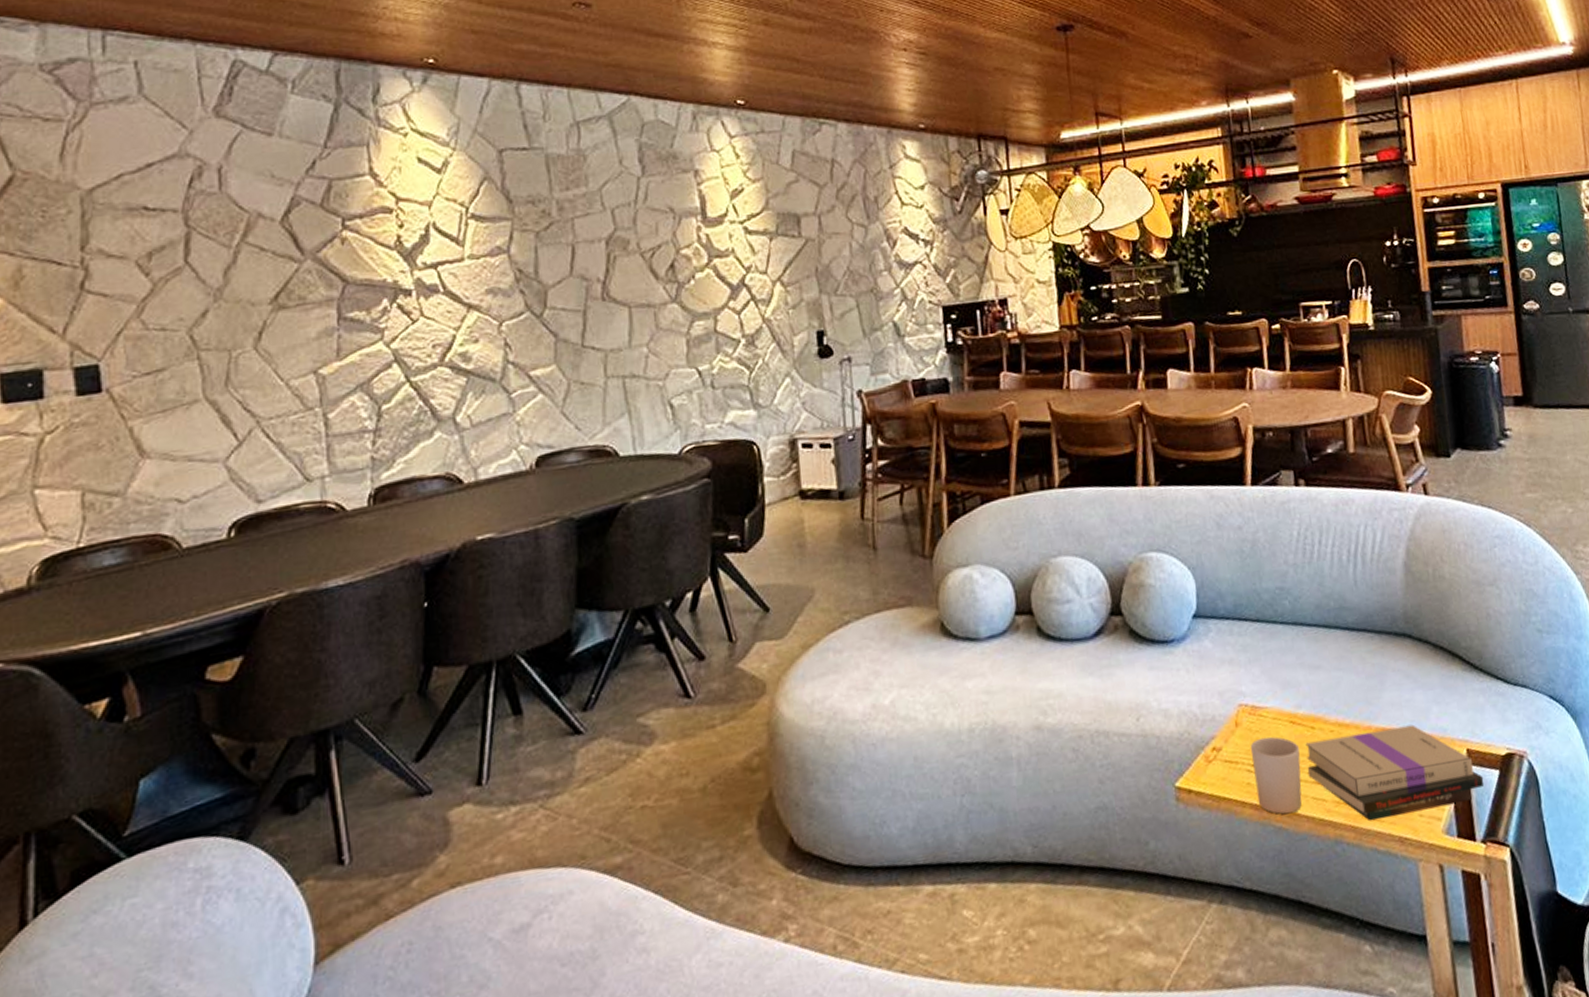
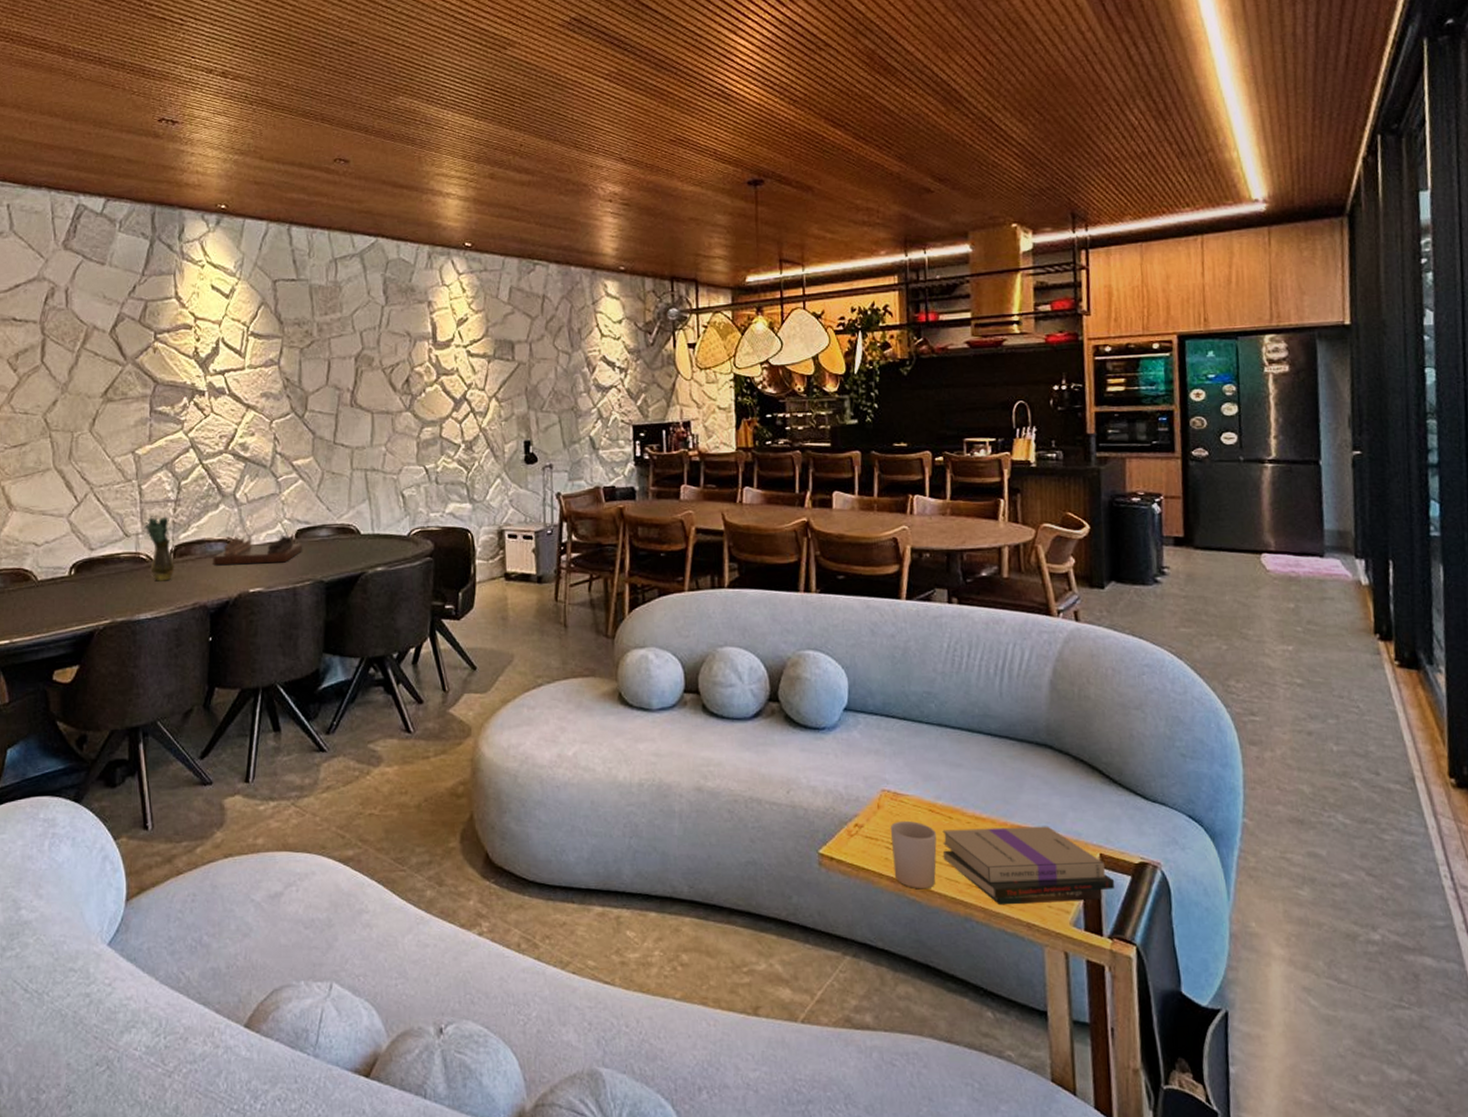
vase: none [332,450,375,537] -> present [144,515,175,582]
chess set: none [426,464,546,510] -> present [212,535,303,566]

